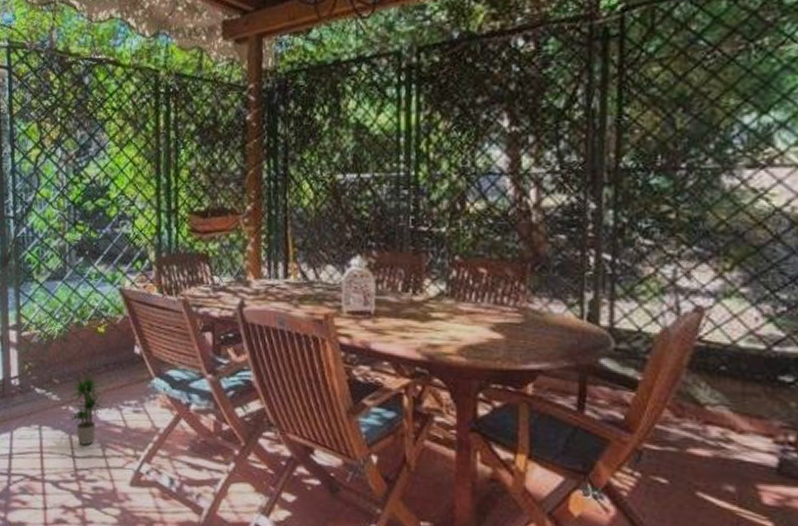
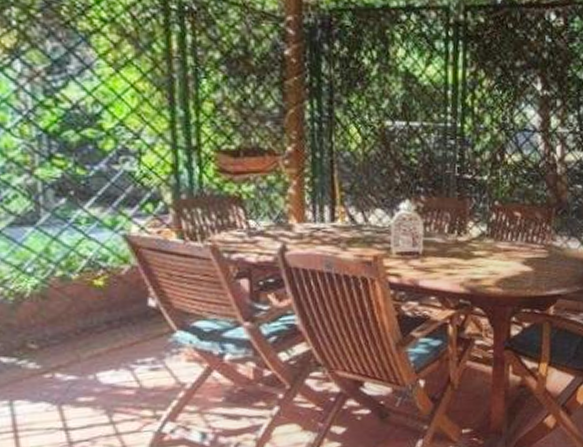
potted plant: present [66,371,107,445] -> none [49,330,112,414]

